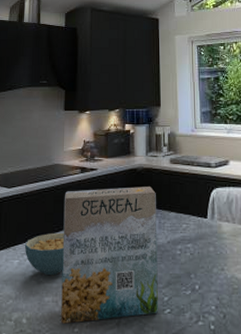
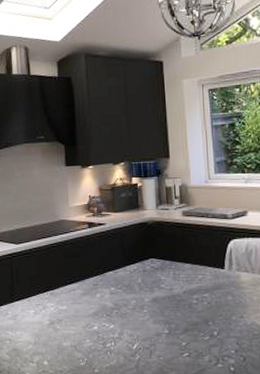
cereal bowl: present [24,232,64,276] -> none [38,285,79,324]
cereal box: present [61,187,158,324] -> none [73,239,176,365]

